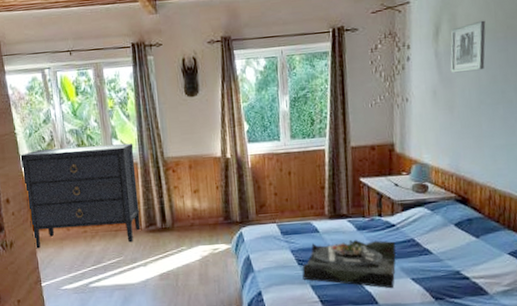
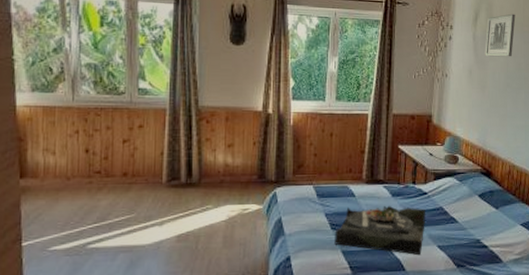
dresser: present [19,143,141,249] -> none [14,83,164,200]

